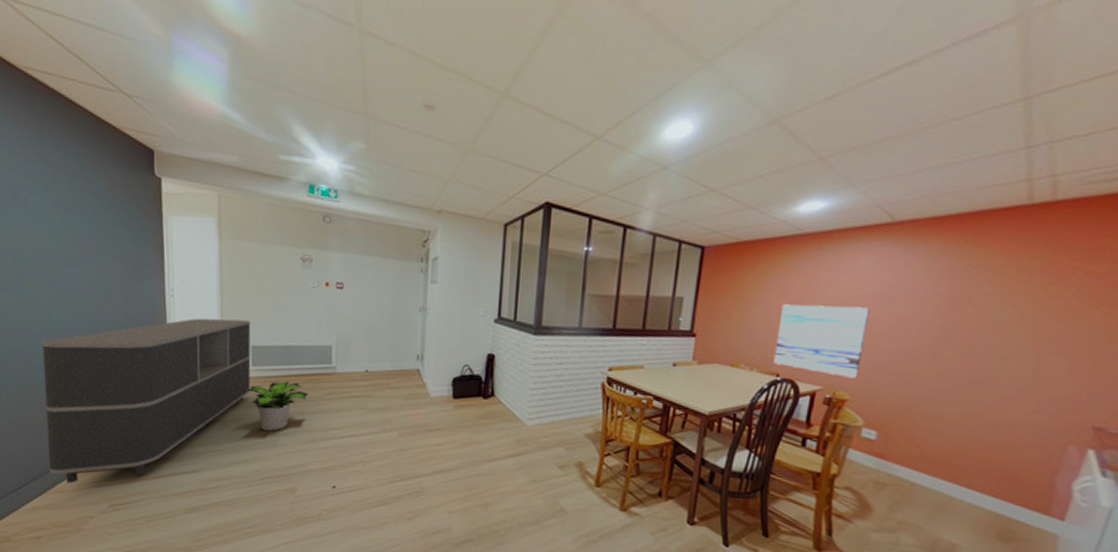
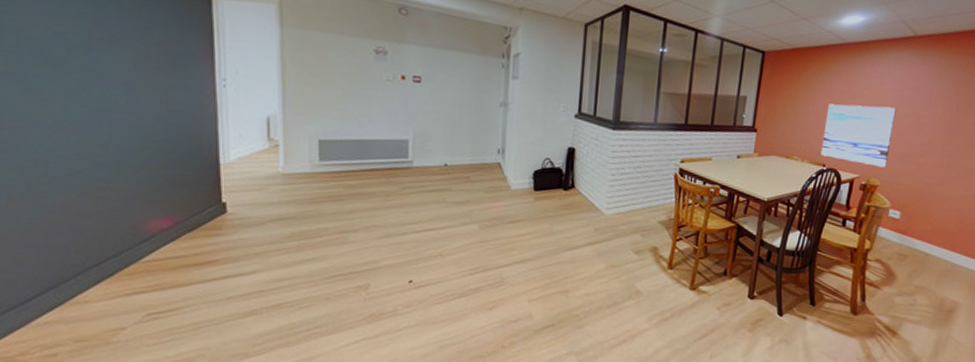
sideboard: present [43,318,251,484] -> none [58,110,318,293]
potted plant: present [245,381,308,432] -> none [312,176,383,228]

